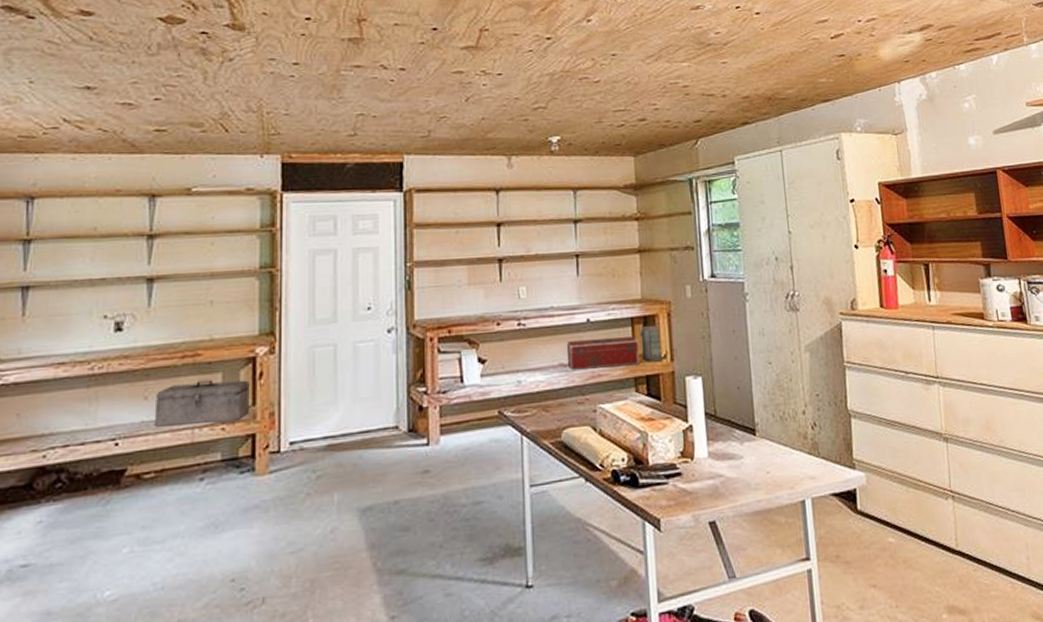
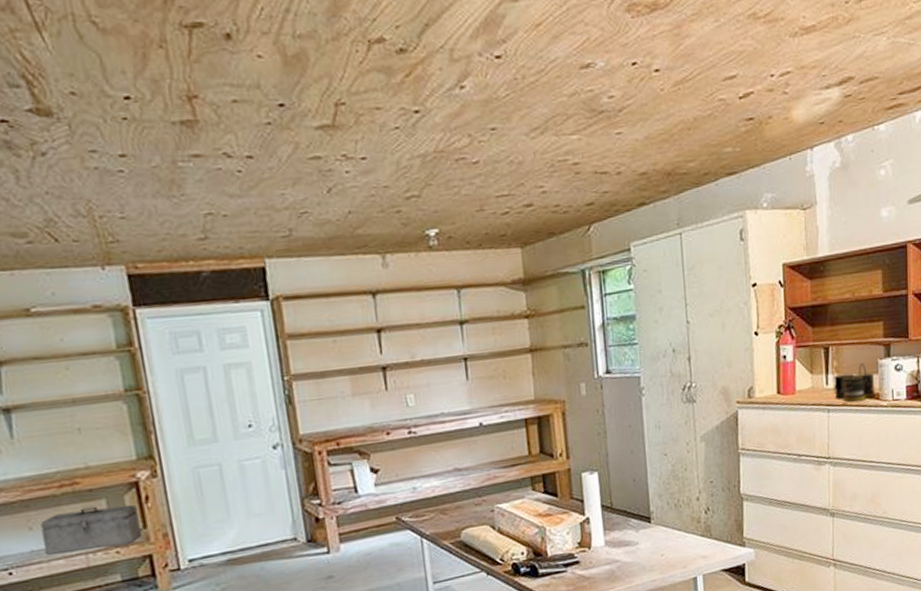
toolbox: present [566,336,640,370] -> none [460,437,535,474]
paint can: present [639,324,666,362] -> none [534,424,562,461]
paint can: none [936,282,980,321] -> present [833,363,875,403]

